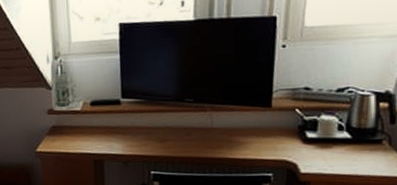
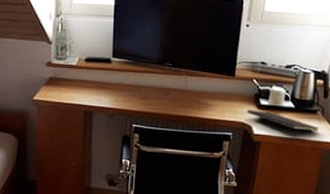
notepad: none [290,144,387,174] -> present [247,110,319,138]

